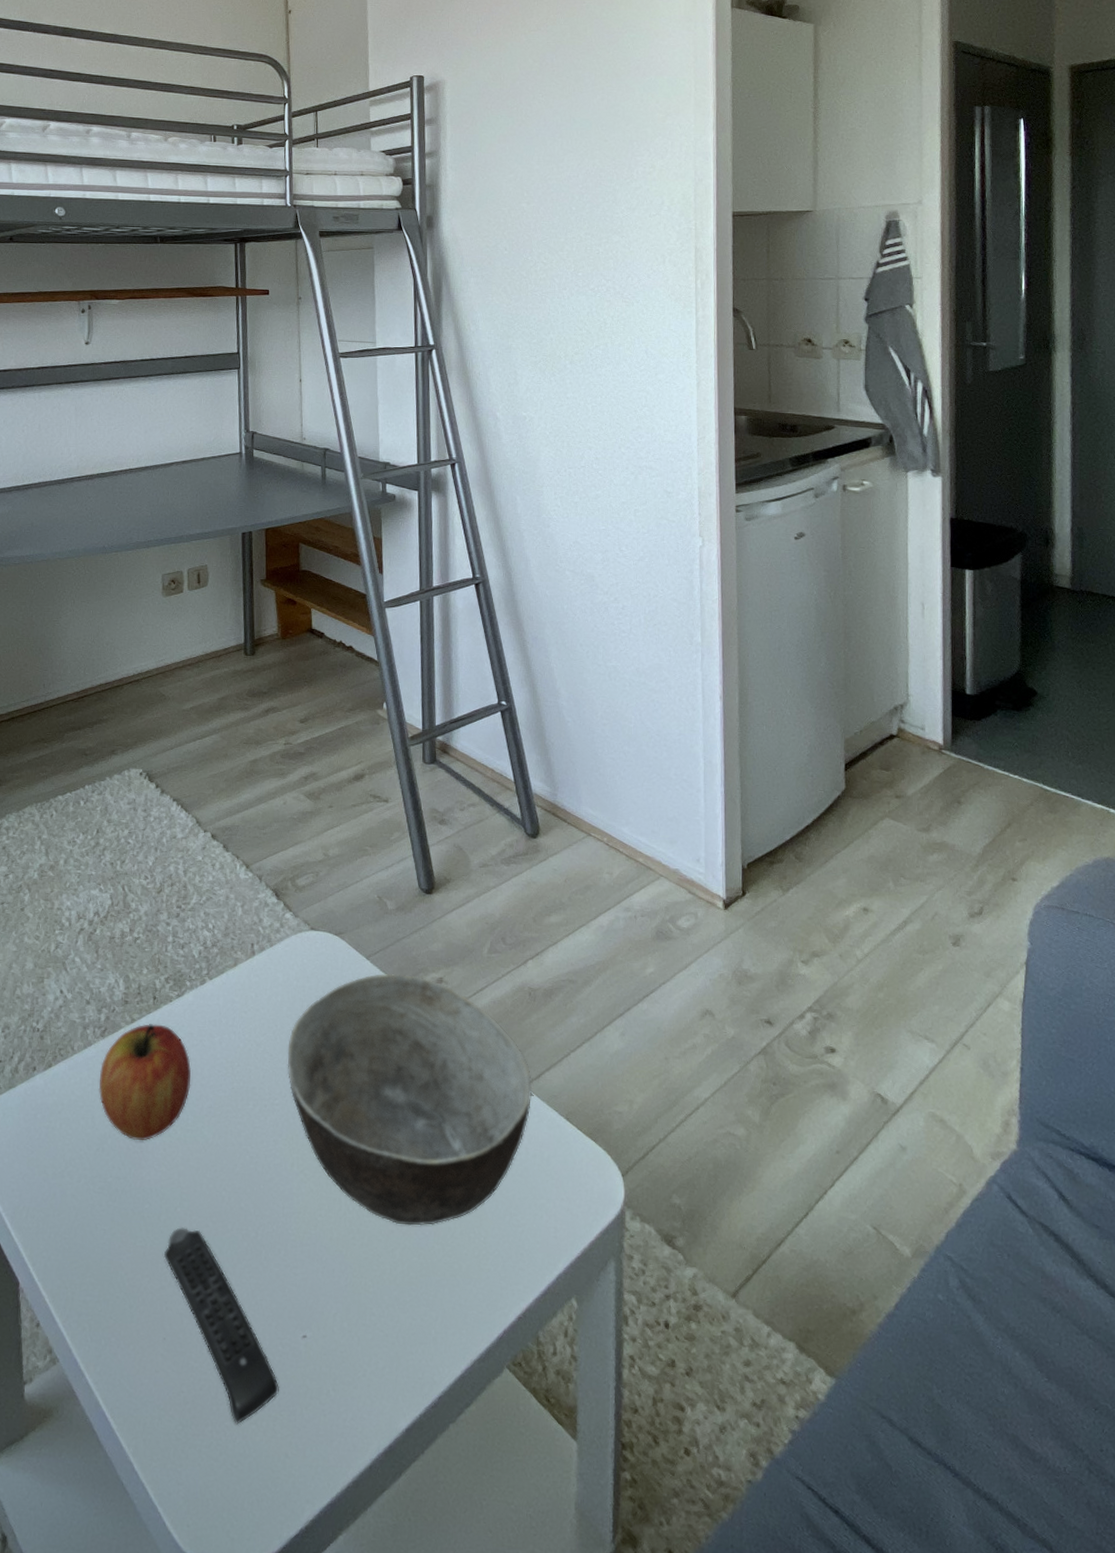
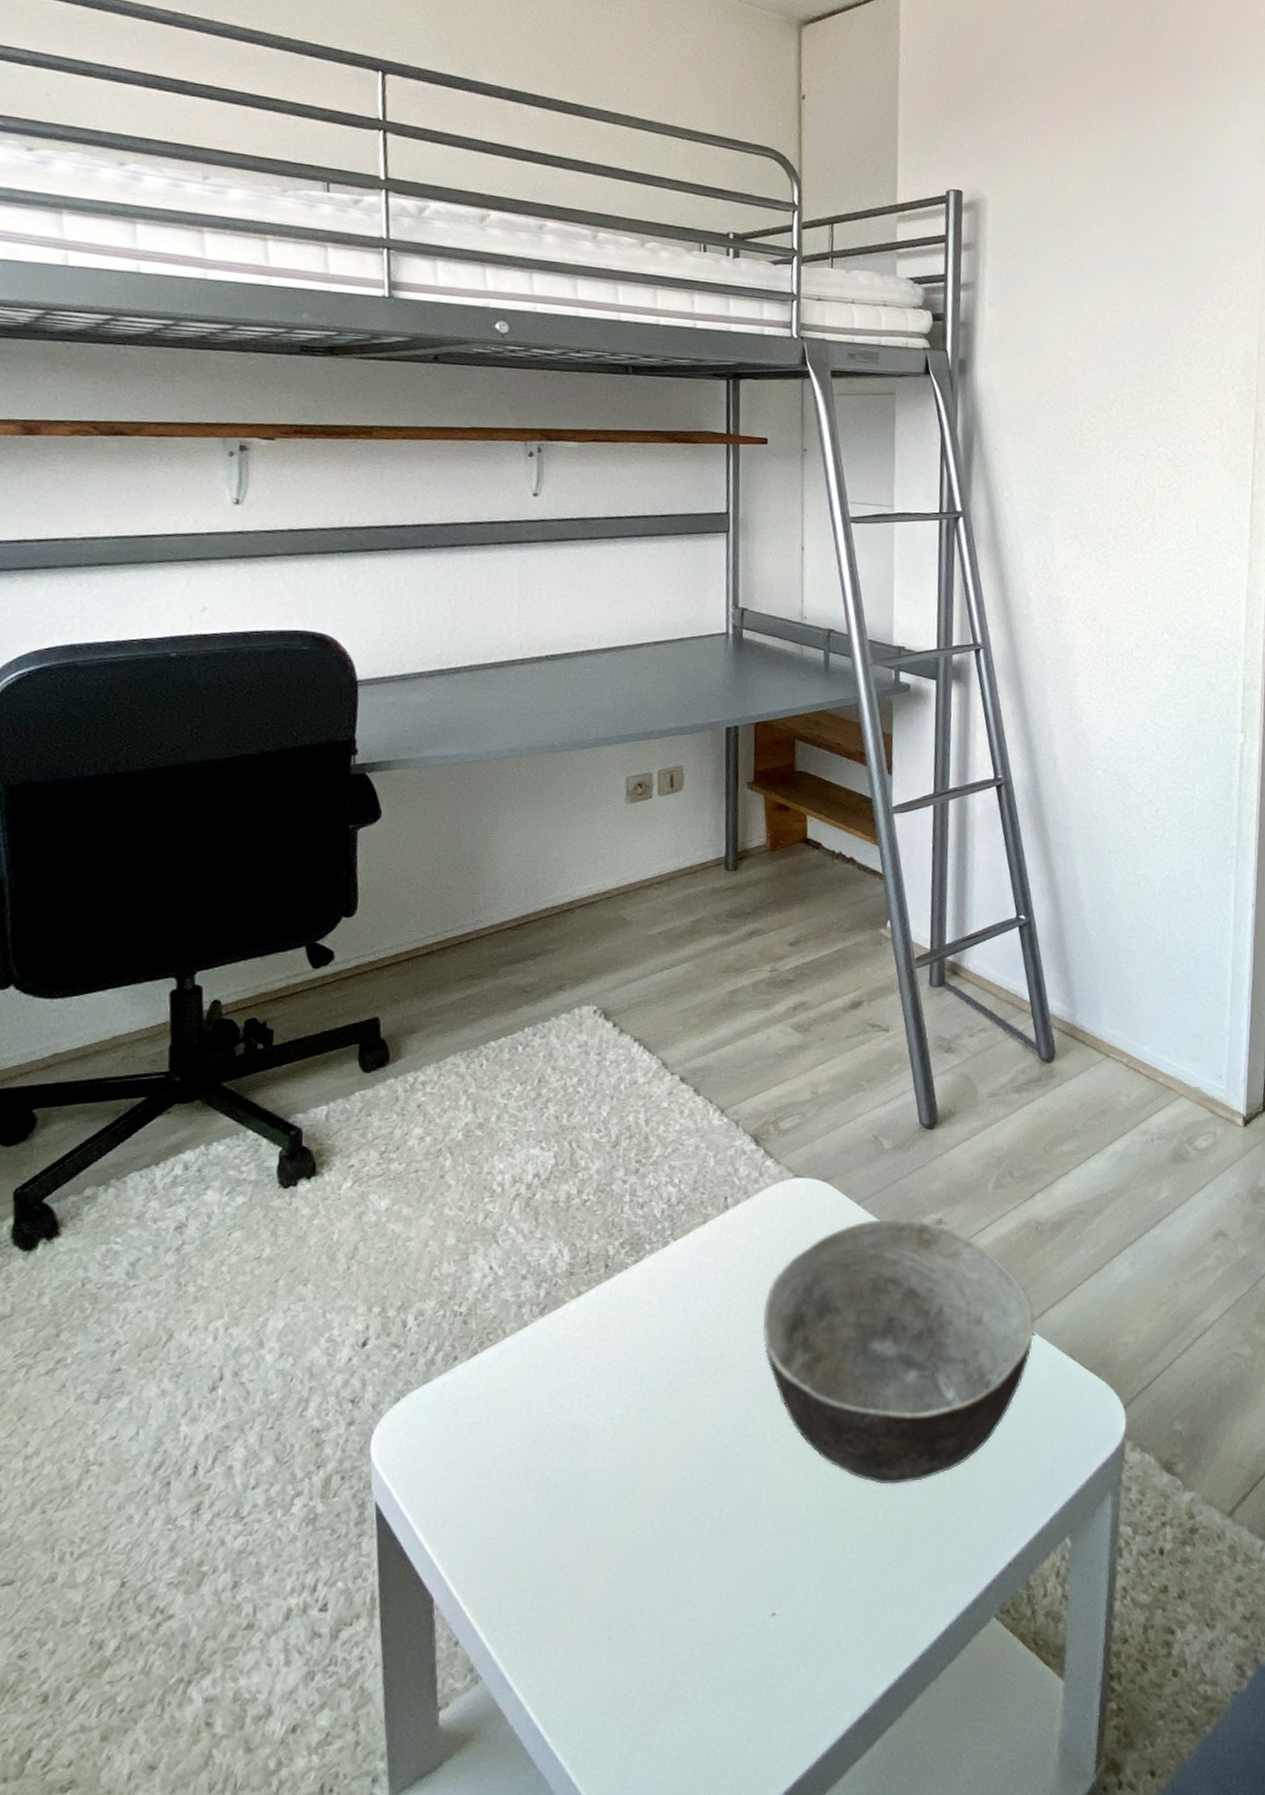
apple: present [98,1023,191,1140] -> none [535,1294,649,1426]
remote control: present [164,1227,279,1425] -> none [612,1515,743,1717]

